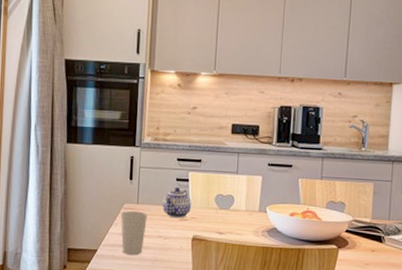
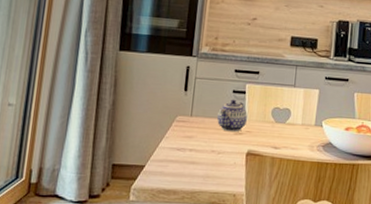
cup: present [120,210,147,256] -> none [171,123,201,172]

